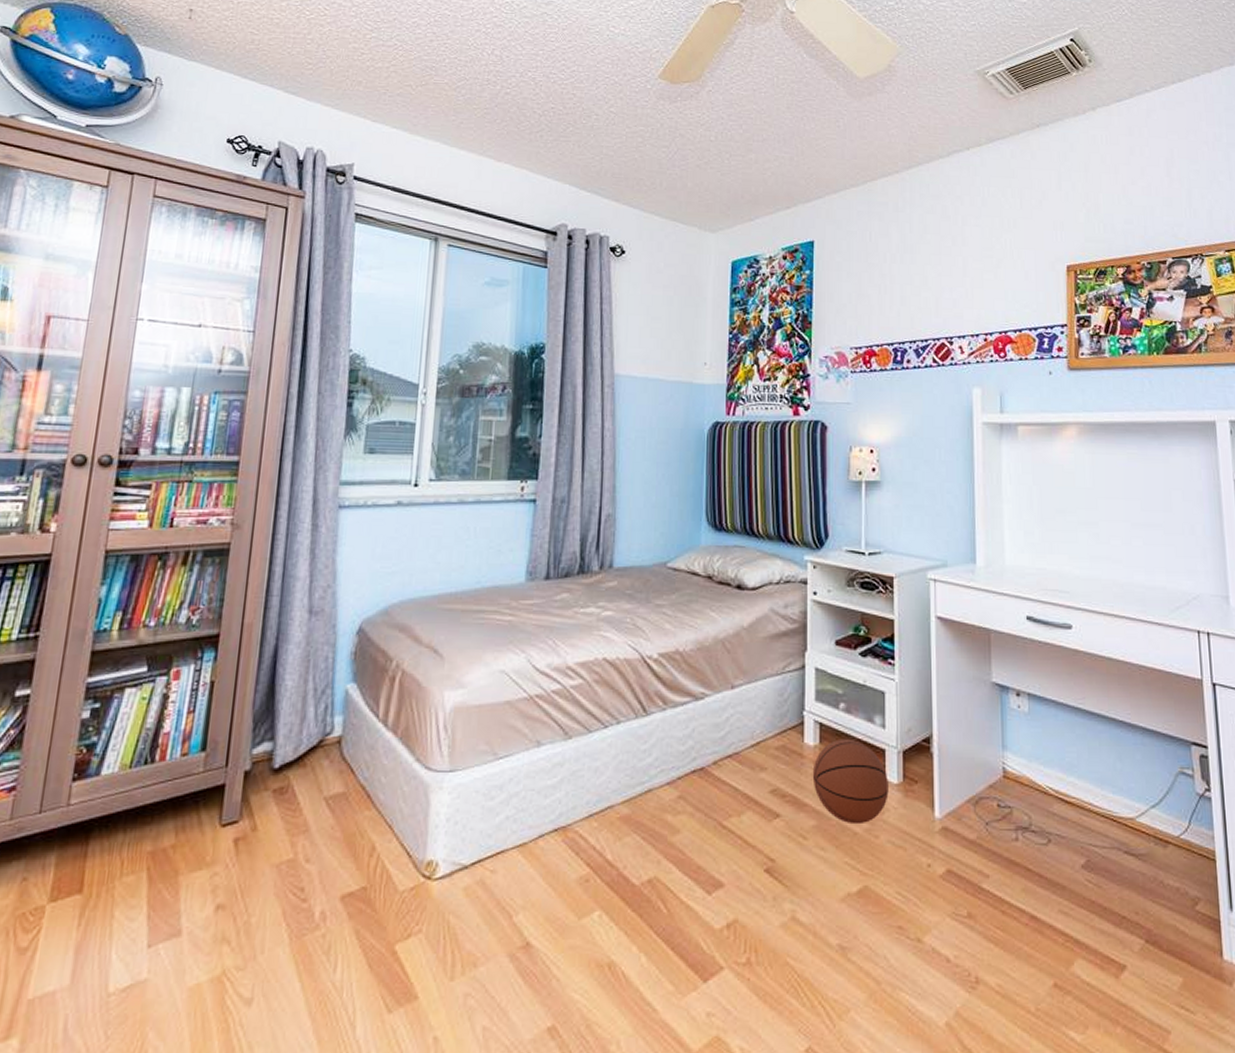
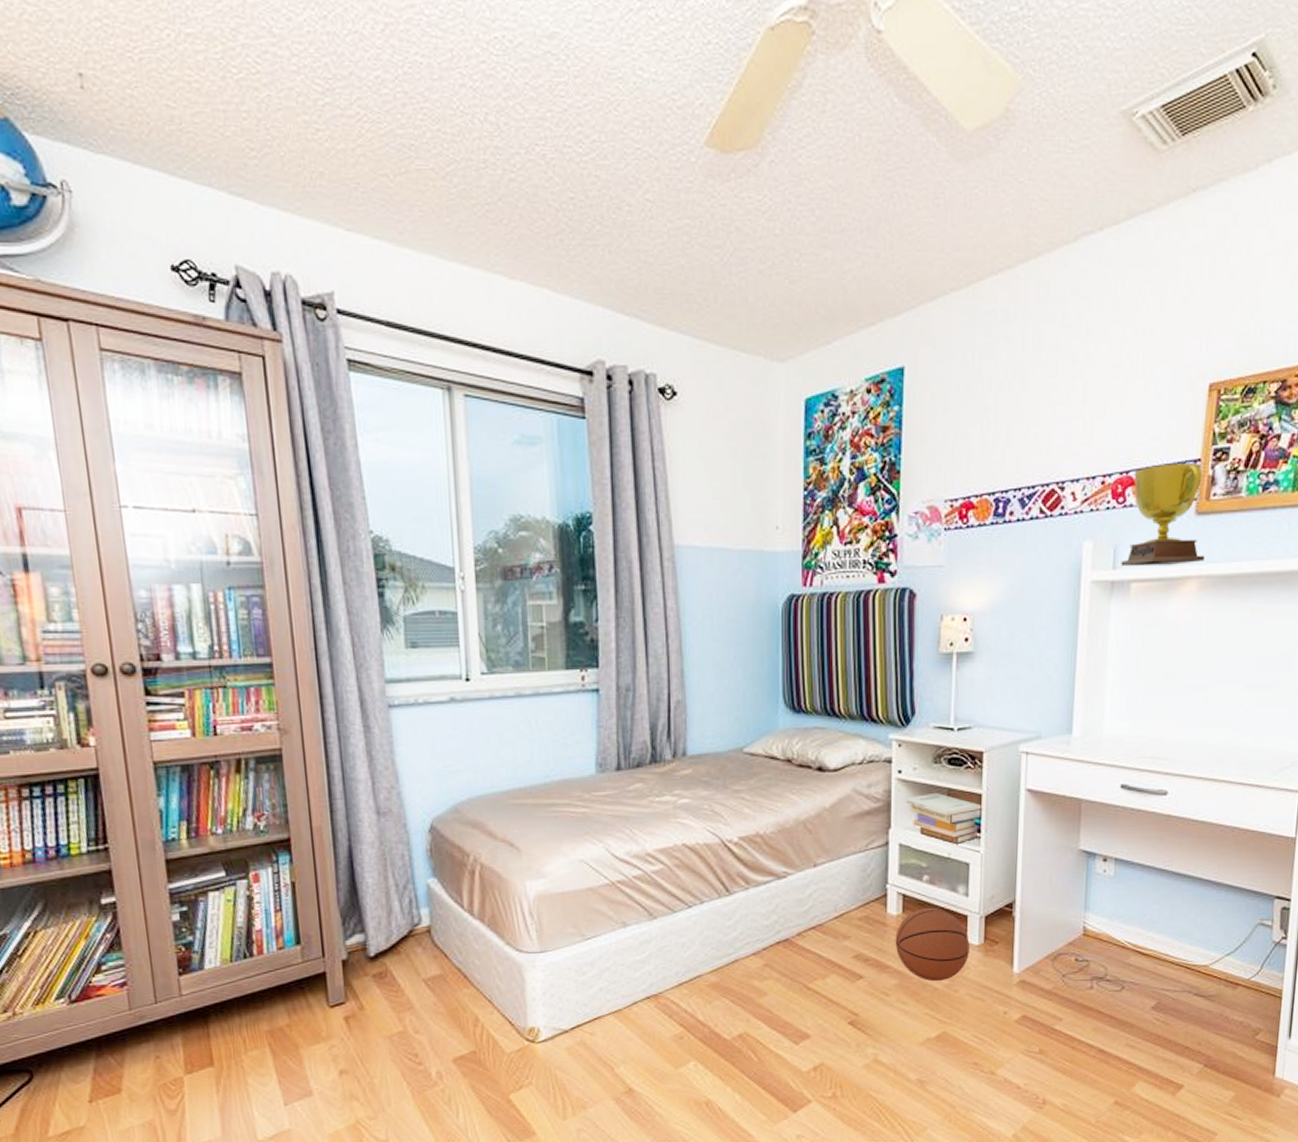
books: none [819,616,896,671] -> present [903,792,983,844]
trophy: none [1007,327,1081,413] -> present [1121,463,1206,567]

